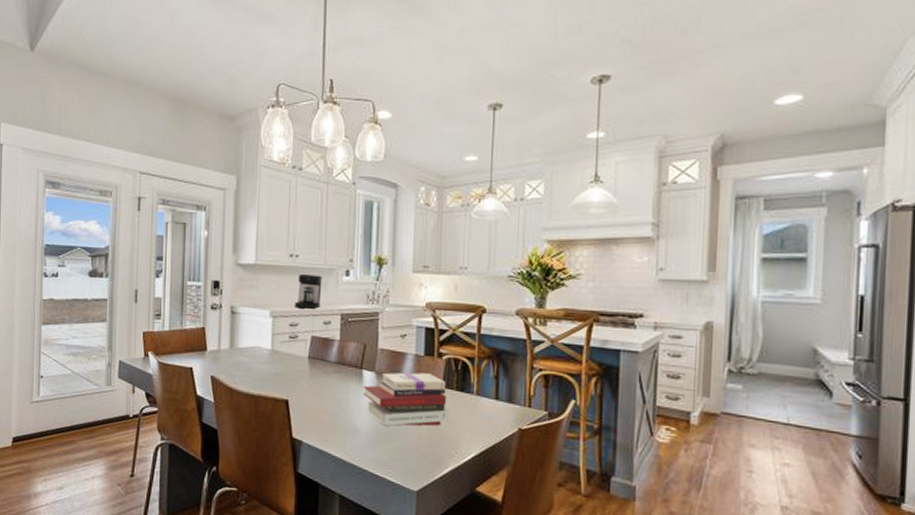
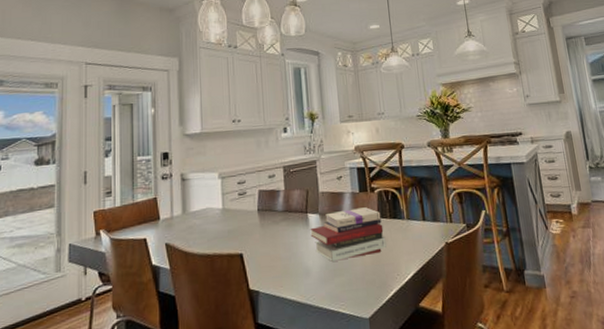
coffee maker: present [295,273,322,310] -> none [241,135,264,167]

